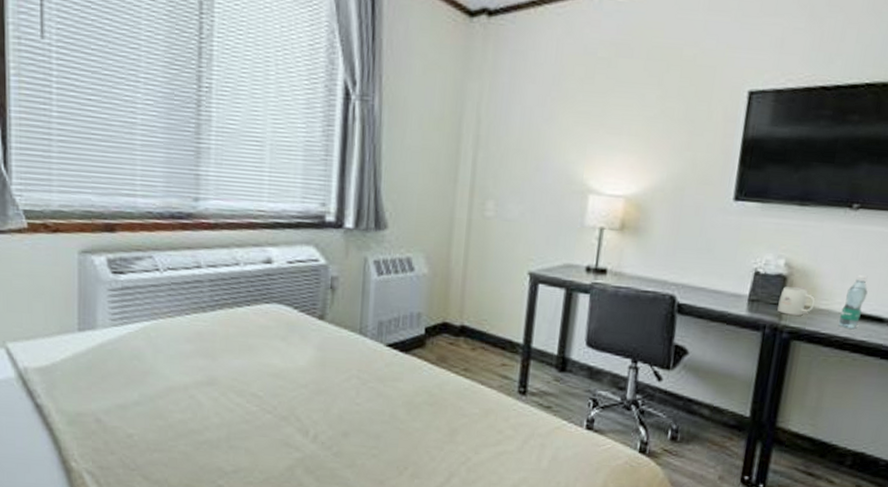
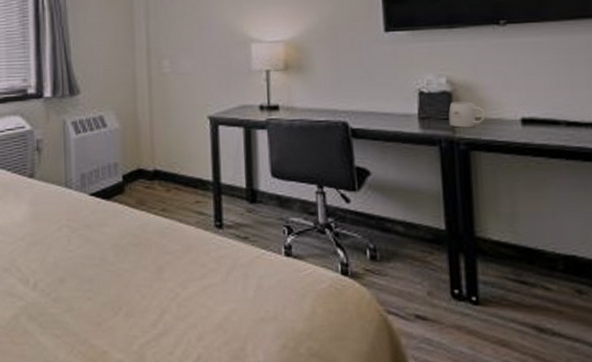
bottle: present [838,275,868,329] -> none [513,83,536,134]

